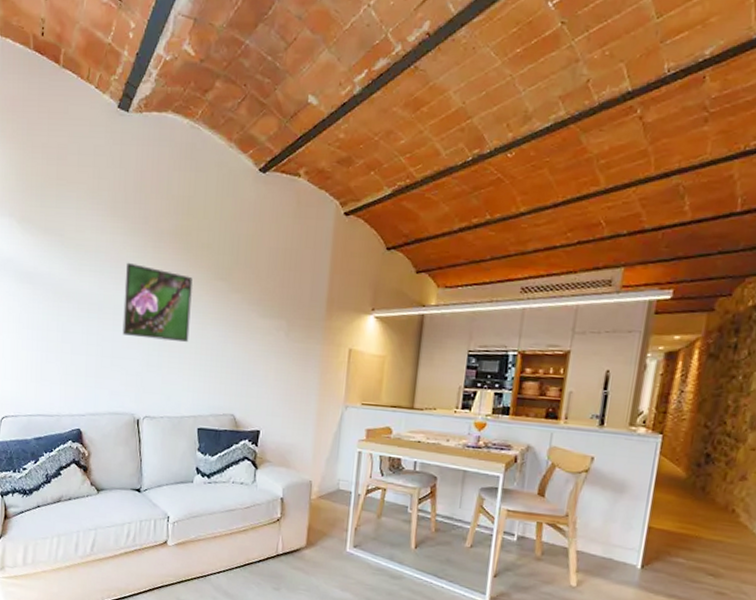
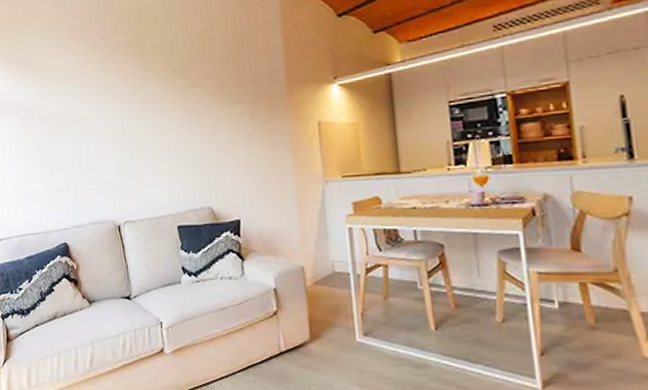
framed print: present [122,262,193,342] -> none [90,77,157,146]

